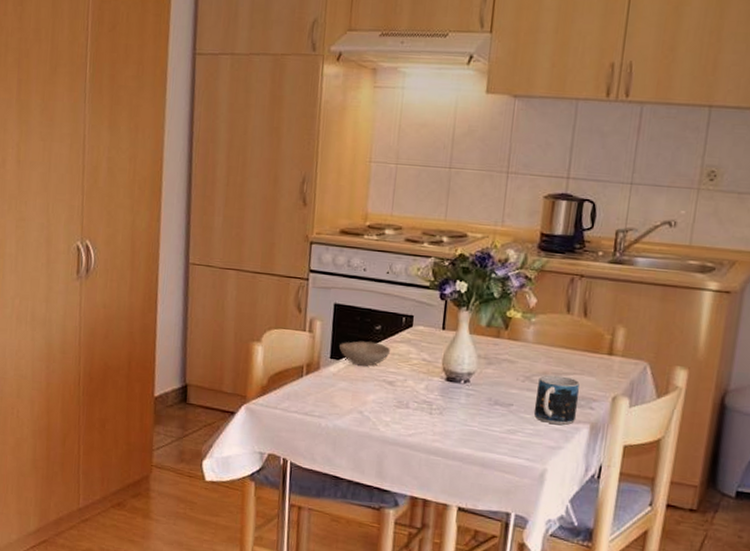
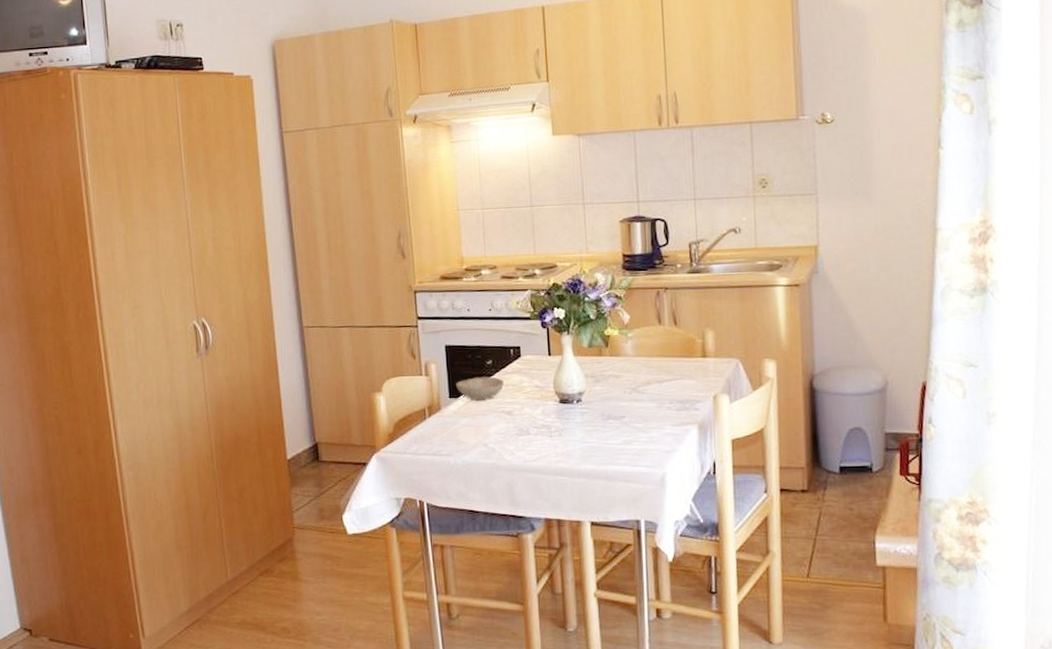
mug: present [534,375,580,425] -> none [644,383,683,429]

